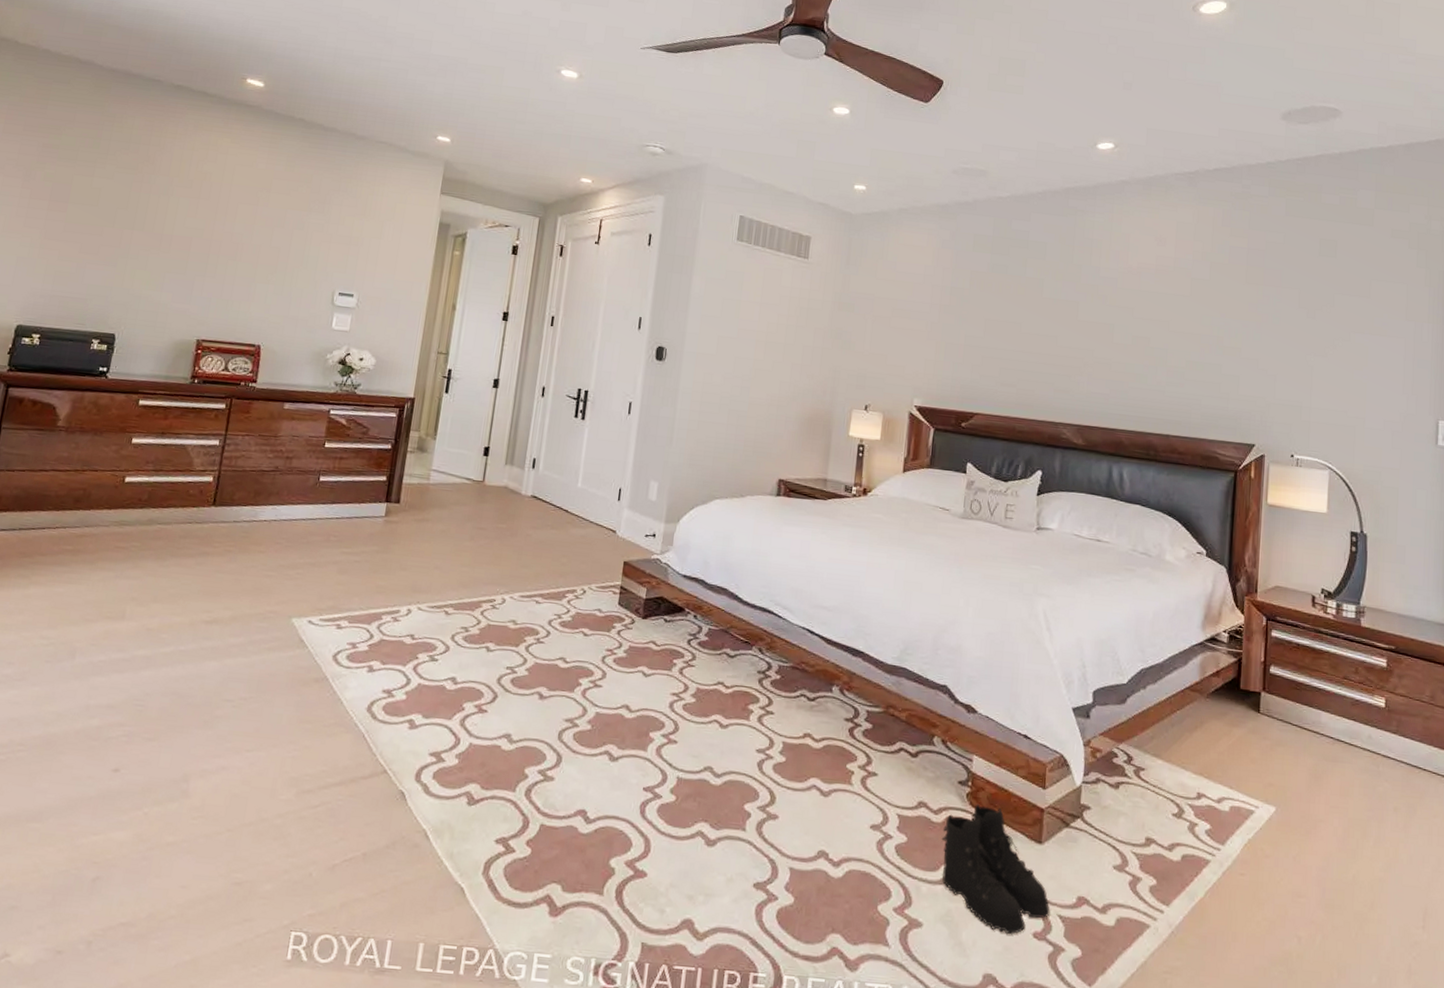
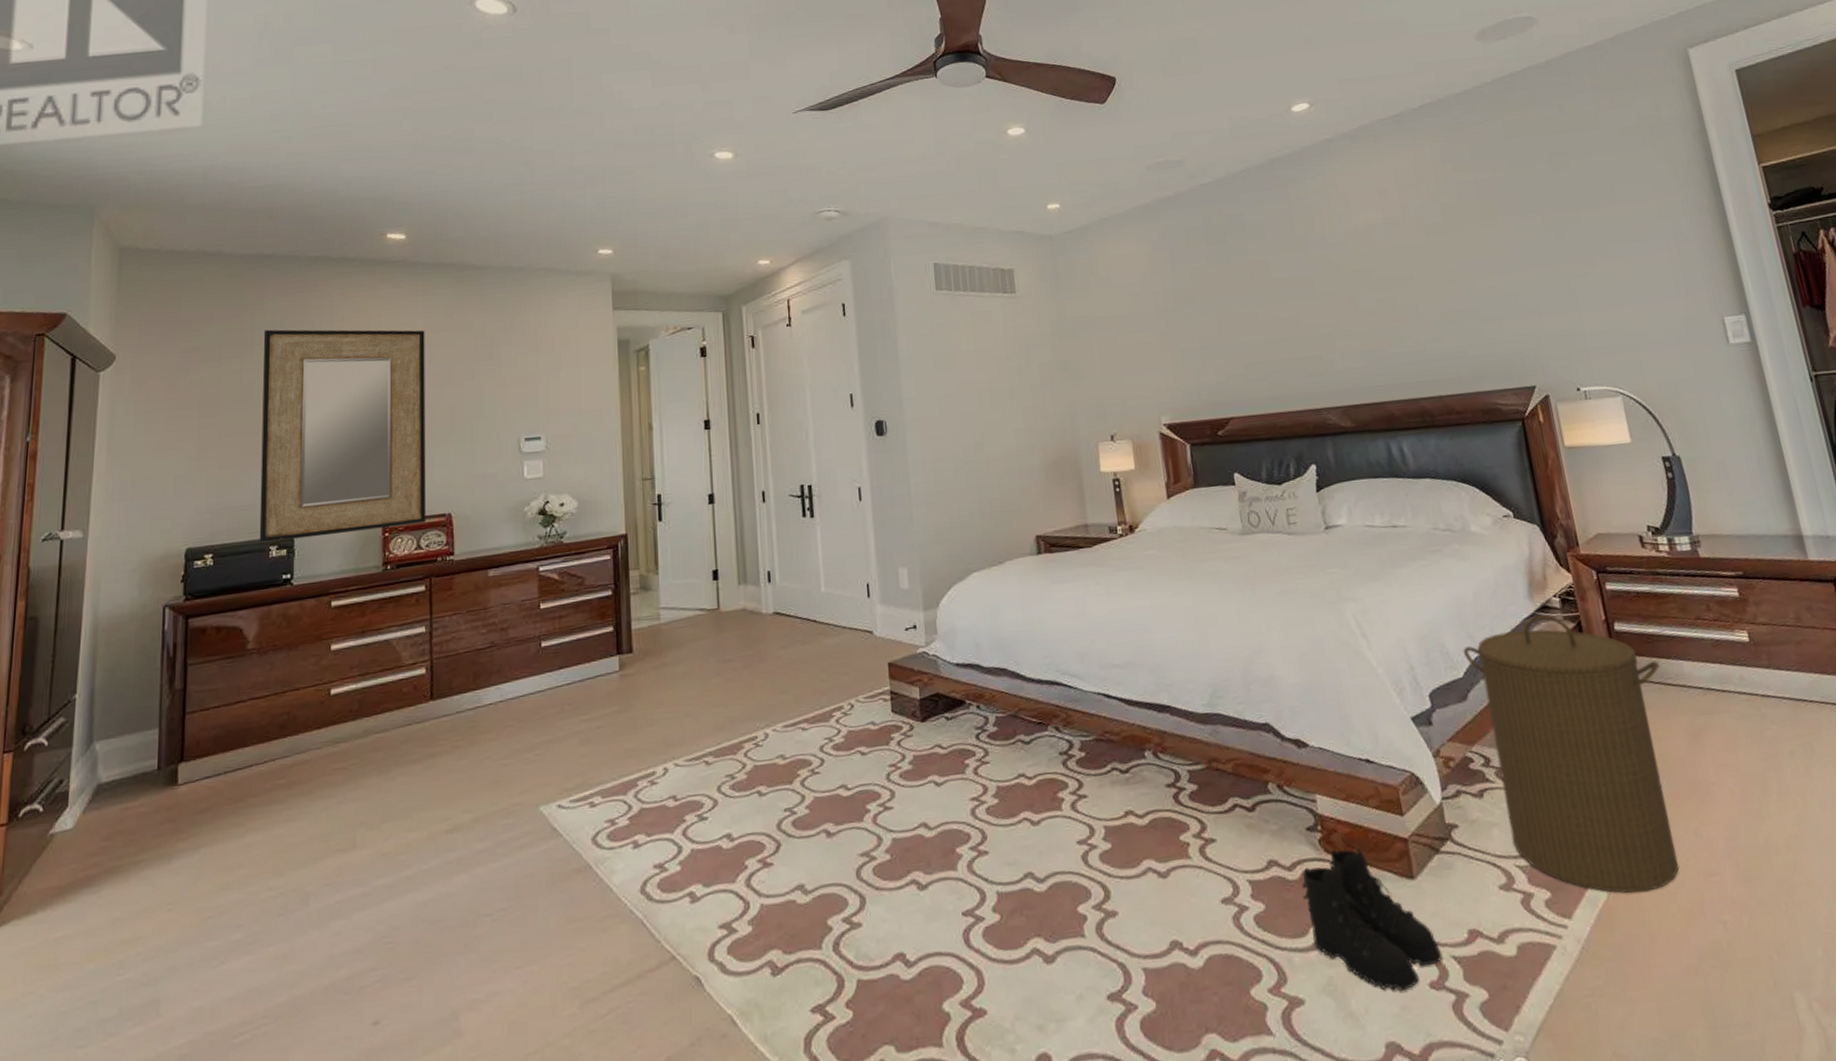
home mirror: none [83,142,266,348] -> present [259,329,426,543]
laundry hamper: none [1132,644,1301,898] -> present [1462,614,1680,894]

